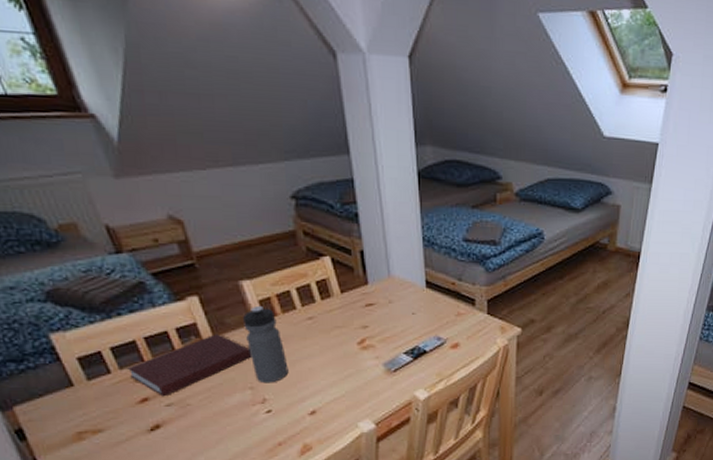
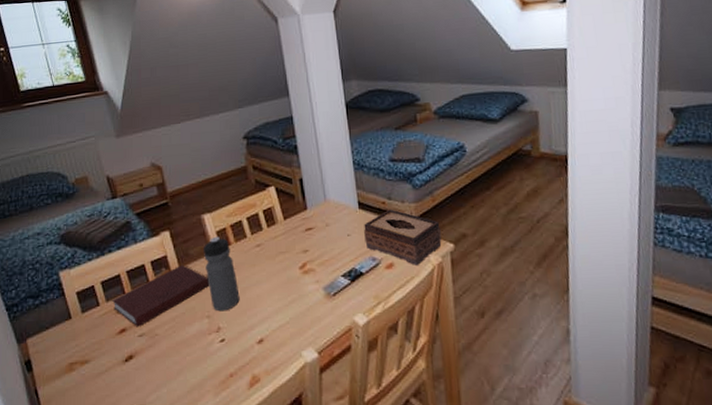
tissue box: none [430,290,510,348] -> present [364,209,442,267]

